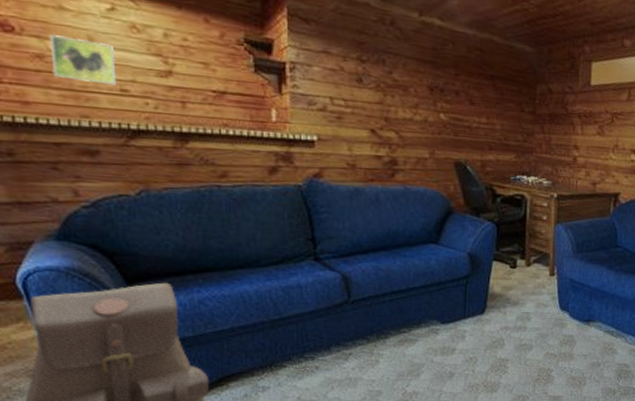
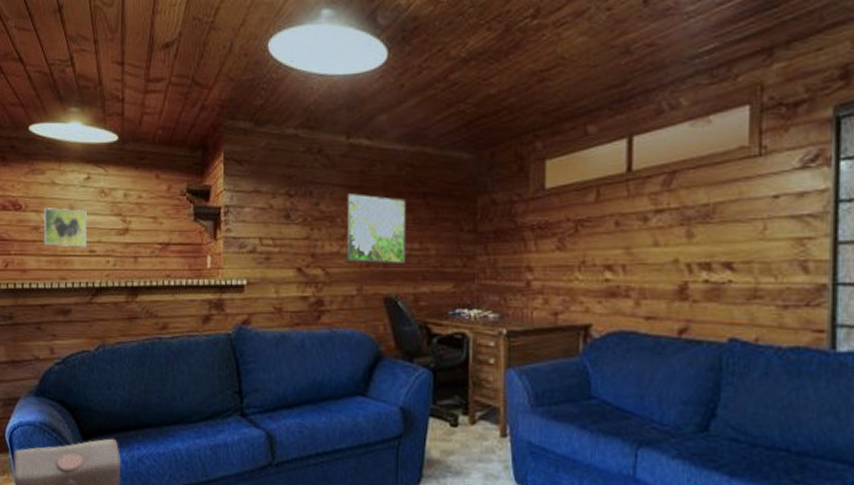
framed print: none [419,67,476,135] -> present [346,193,407,265]

